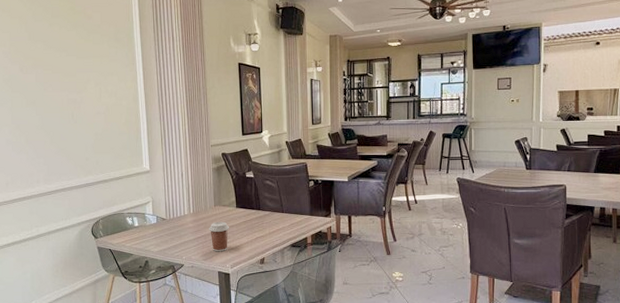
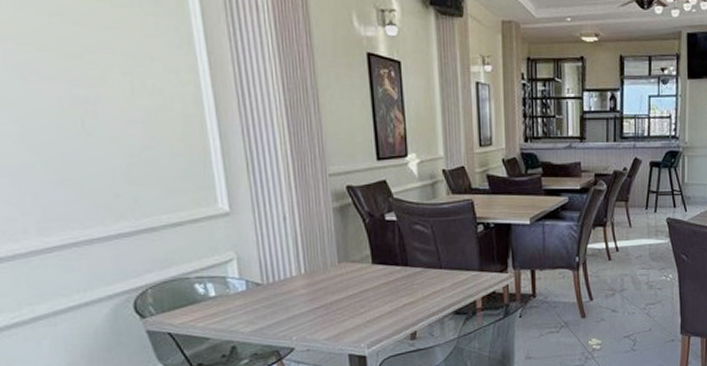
coffee cup: present [209,221,230,252] -> none [331,284,364,328]

